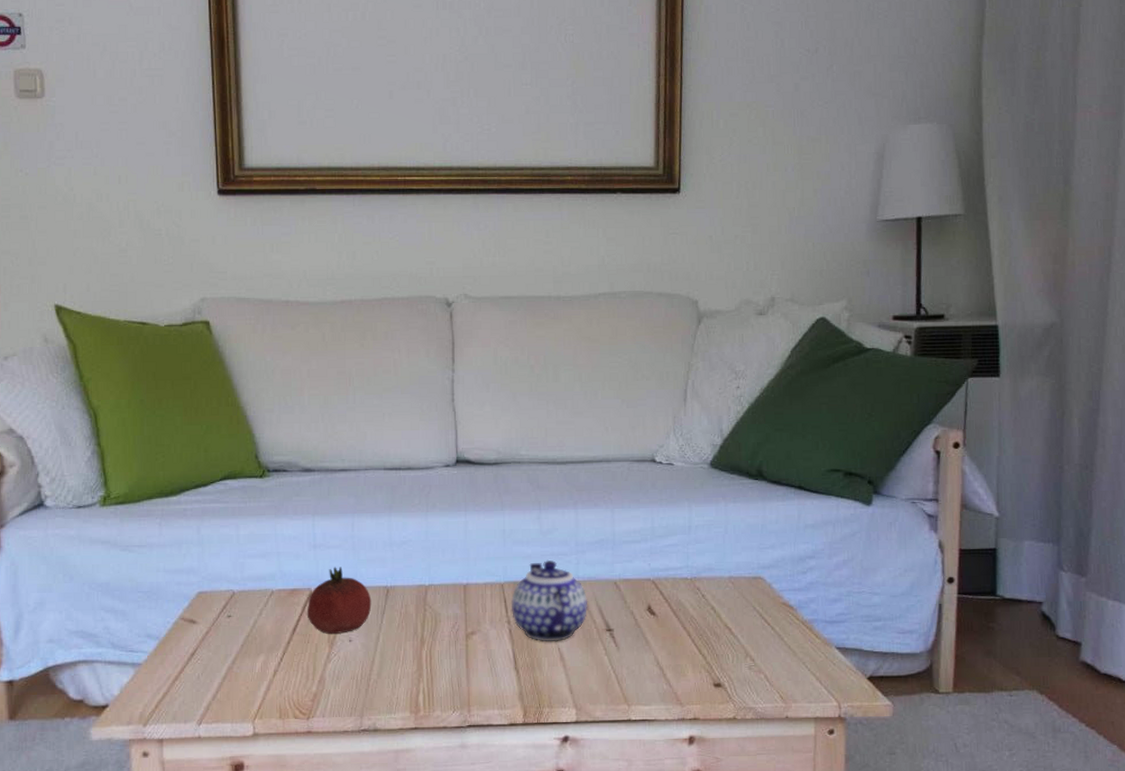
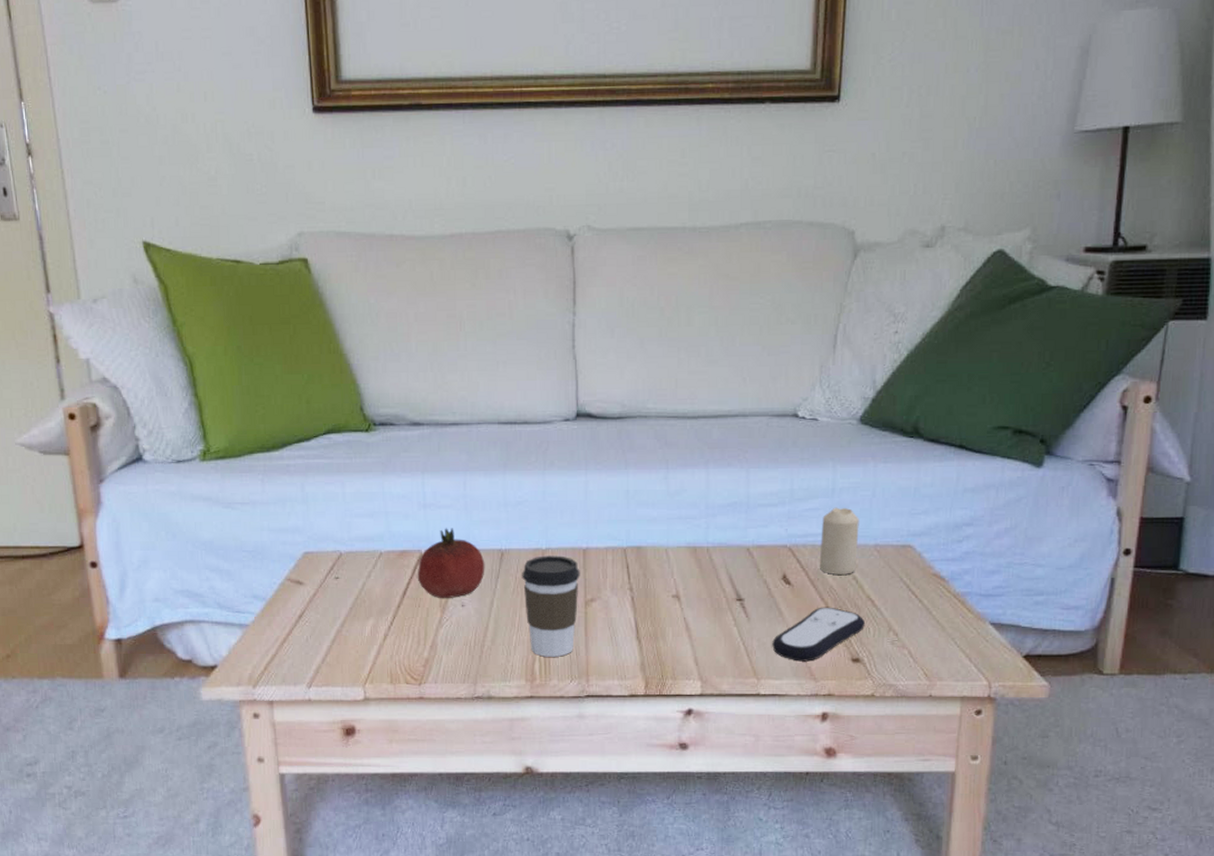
coffee cup: none [406,591,461,689] -> present [522,555,580,657]
teapot: present [510,559,588,642] -> none [633,523,718,611]
remote control: none [640,635,724,688] -> present [772,607,865,662]
candle: none [680,543,715,605] -> present [819,507,859,574]

